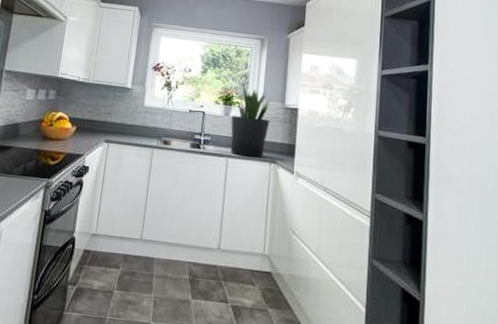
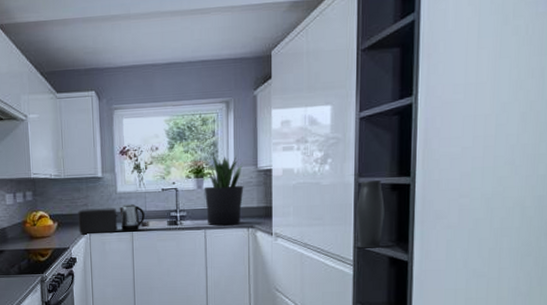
toaster: none [97,117,142,147] -> present [78,208,119,235]
kettle: none [142,119,169,149] -> present [119,203,146,232]
vase: none [375,134,402,203] -> present [356,180,385,248]

